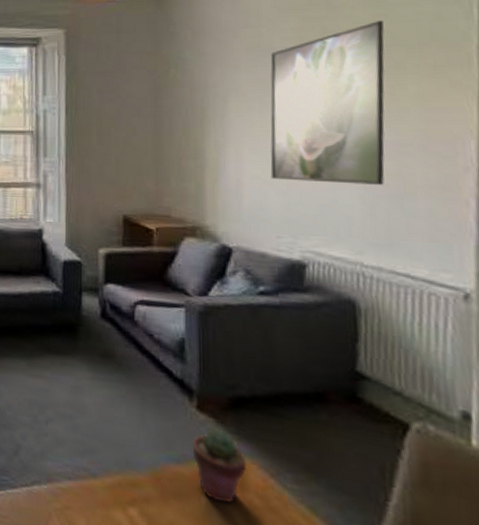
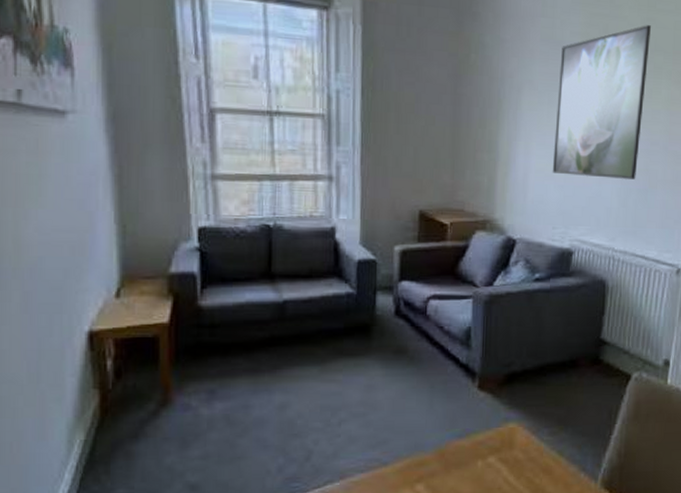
potted succulent: present [192,429,247,504] -> none [472,403,515,463]

